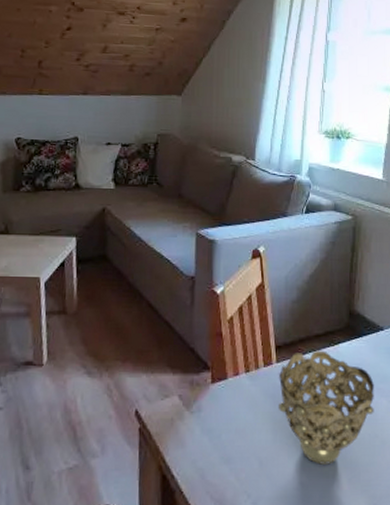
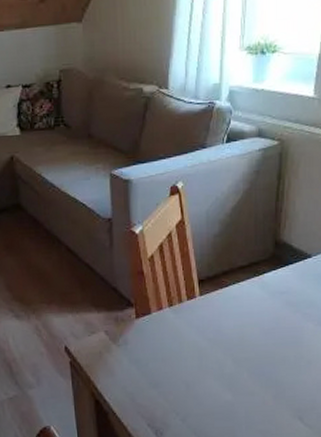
decorative bowl: present [278,350,374,465] -> none [202,281,300,385]

